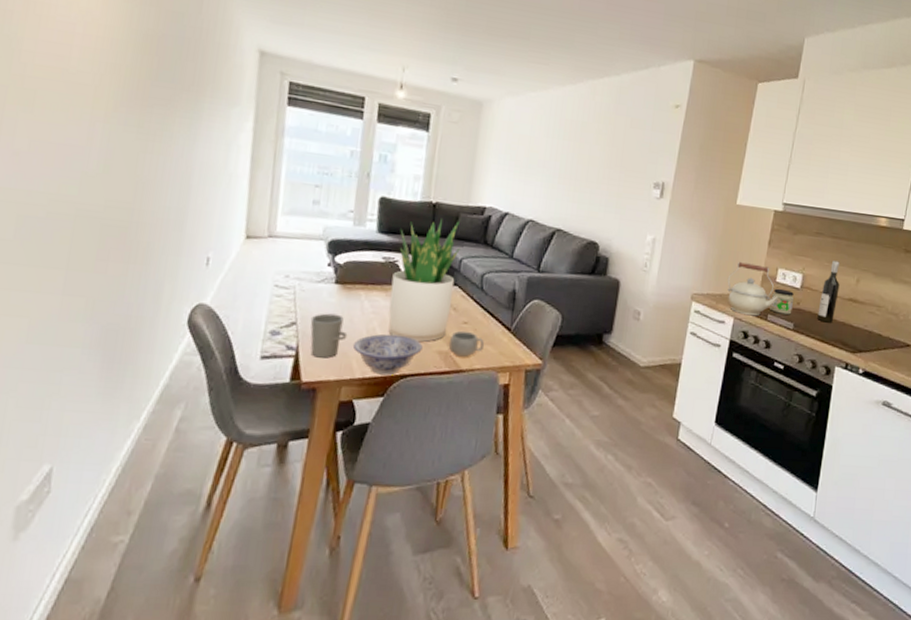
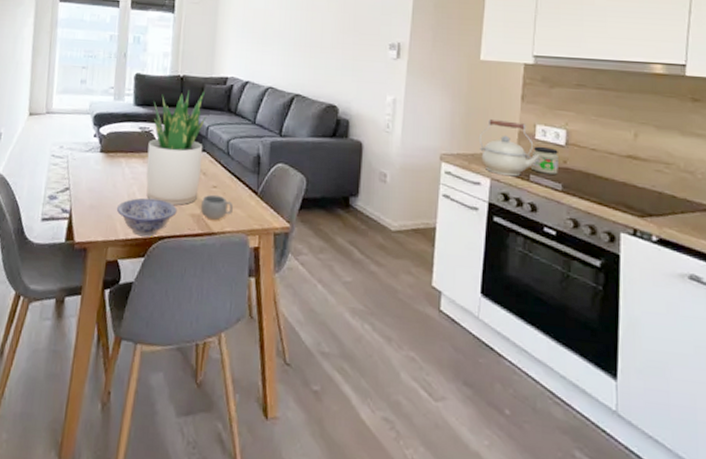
cup: present [310,313,348,358] -> none [81,179,112,221]
bottle: present [817,260,840,323] -> none [590,114,614,183]

